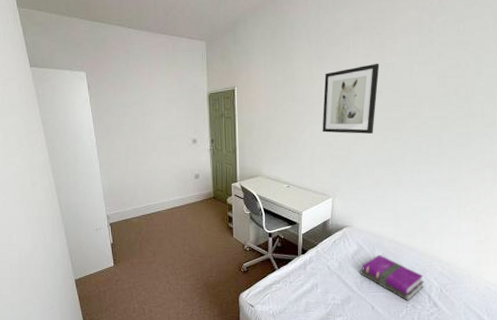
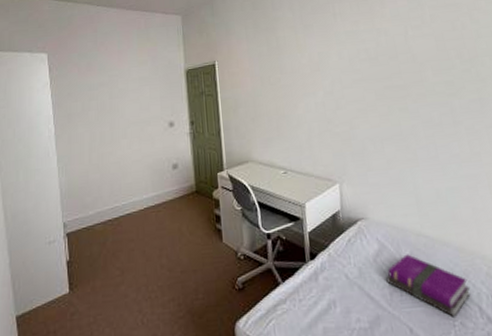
wall art: present [322,63,380,134] -> none [313,29,376,107]

